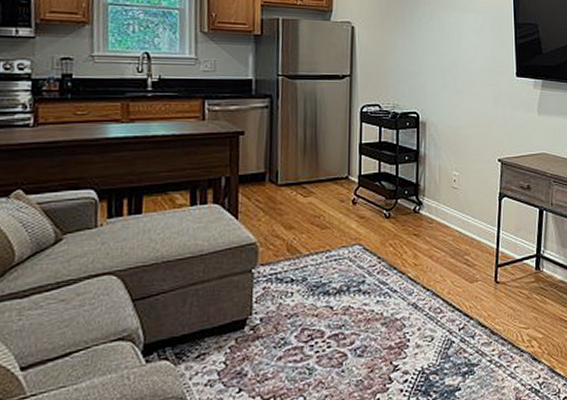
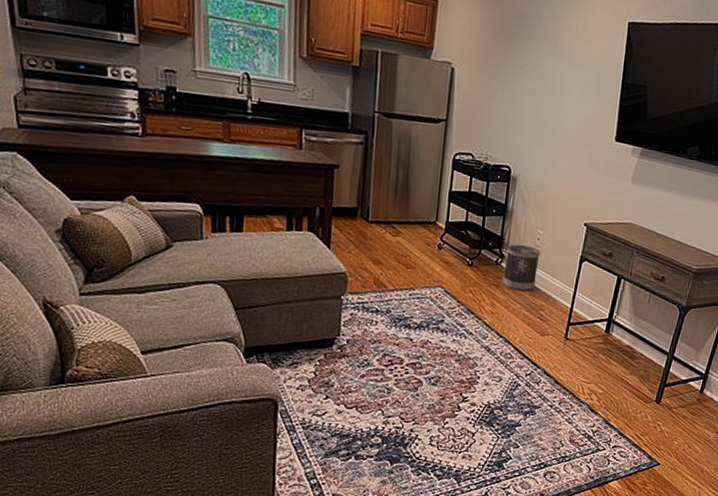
wastebasket: none [423,188,458,237] -> present [502,244,541,291]

